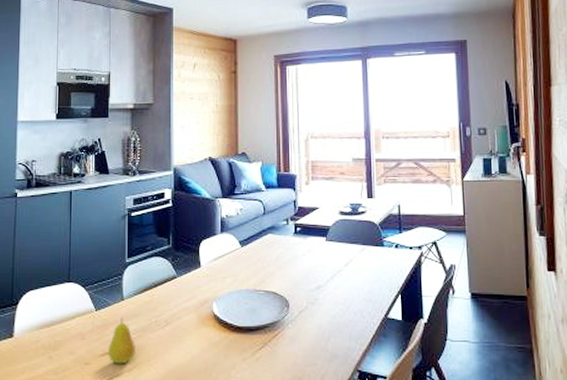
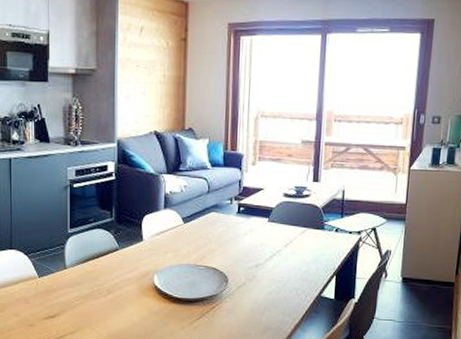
fruit: present [107,318,135,364] -> none [51,285,78,327]

